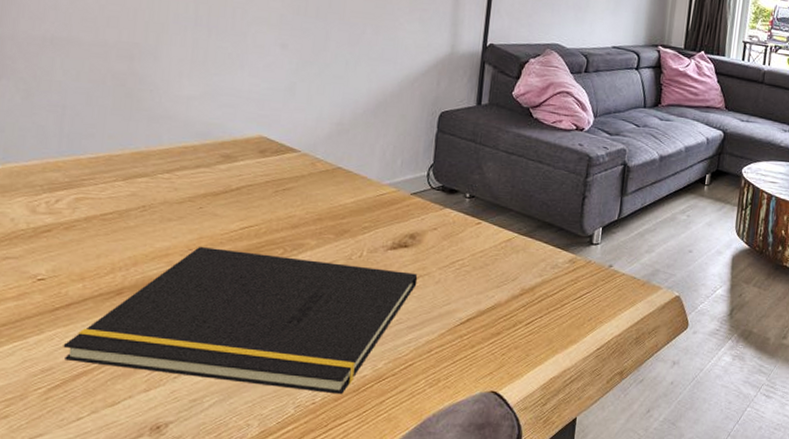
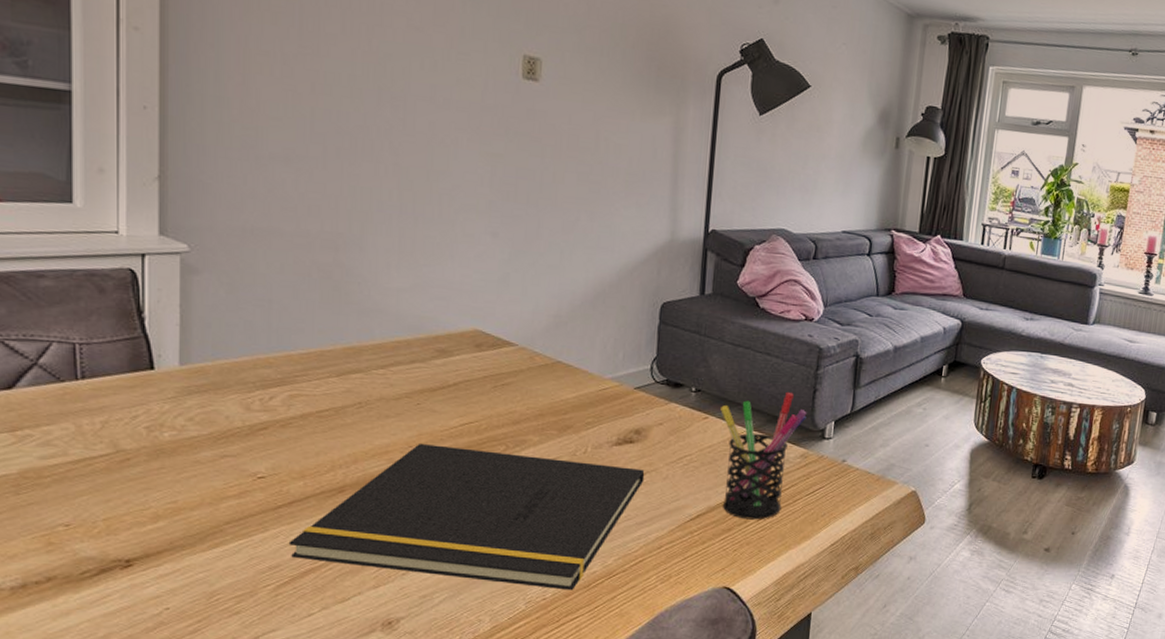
pen holder: none [493,198,576,324] -> present [720,391,807,520]

